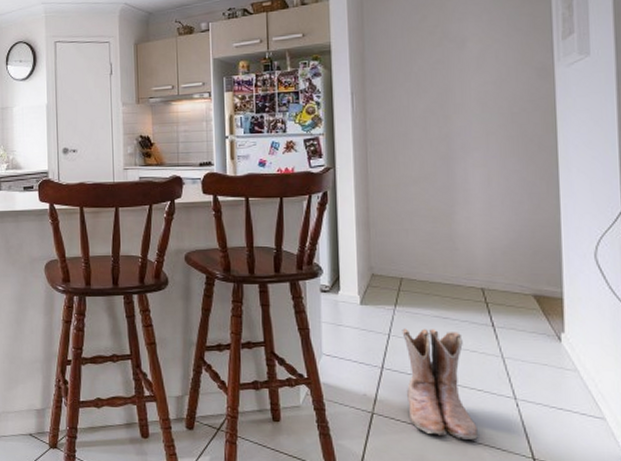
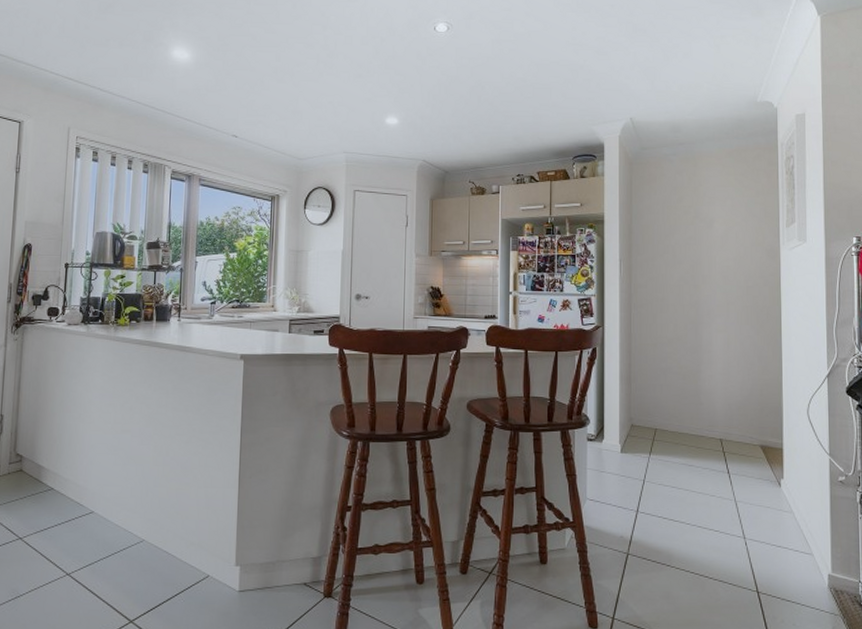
boots: present [402,328,478,440] -> none [655,475,714,576]

